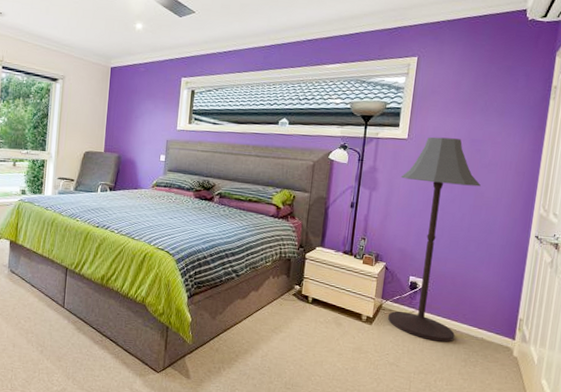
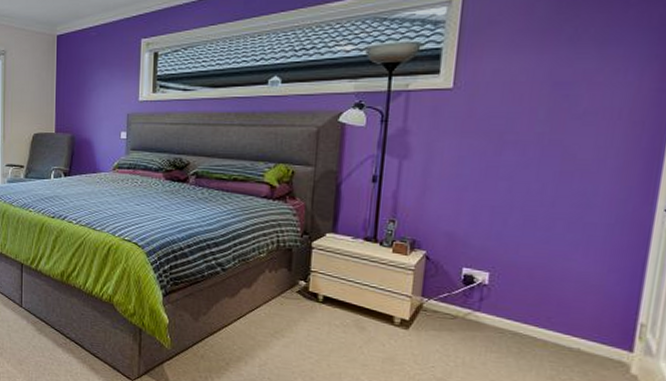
floor lamp: present [388,137,481,342] -> none [432,82,571,354]

